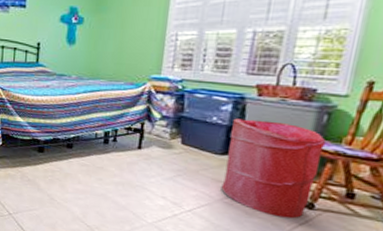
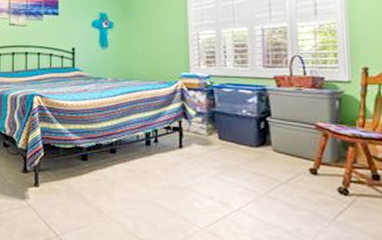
laundry hamper: present [221,118,325,219] -> none [261,109,343,207]

